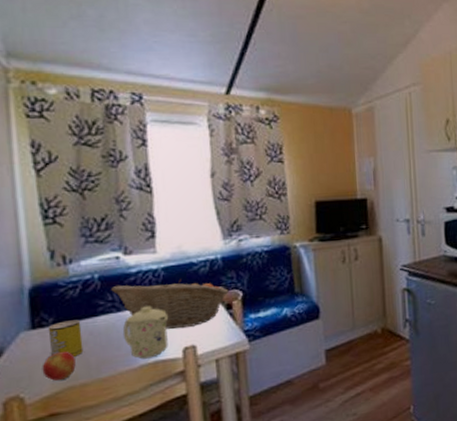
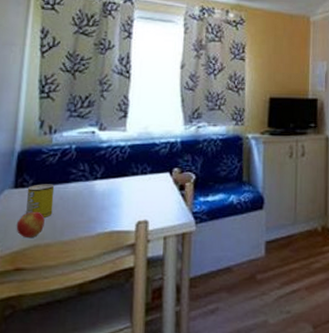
fruit basket: present [111,278,229,330] -> none [84,156,184,203]
mug: present [123,306,168,359] -> none [88,179,127,228]

